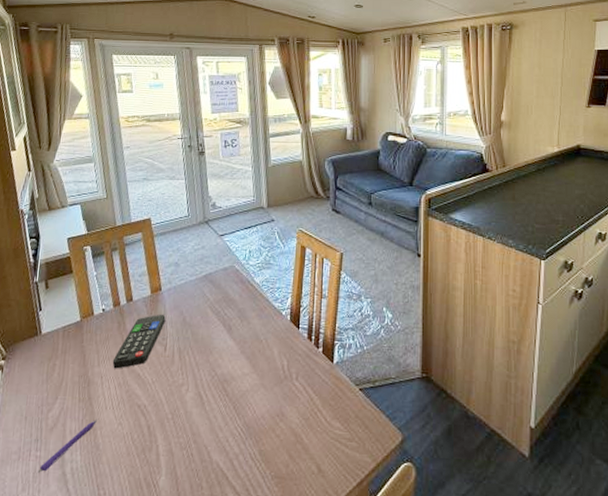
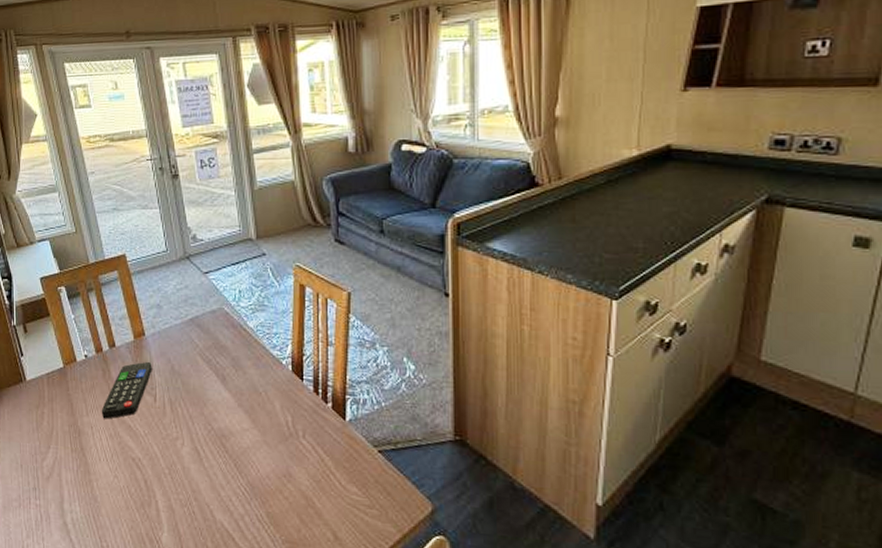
pen: present [37,420,97,473] -> none [39,471,92,521]

